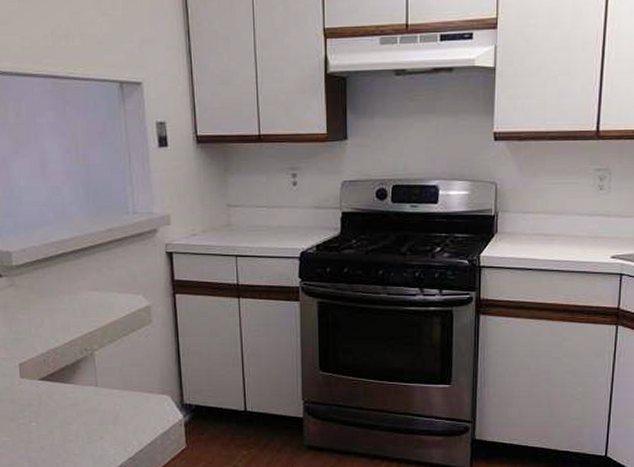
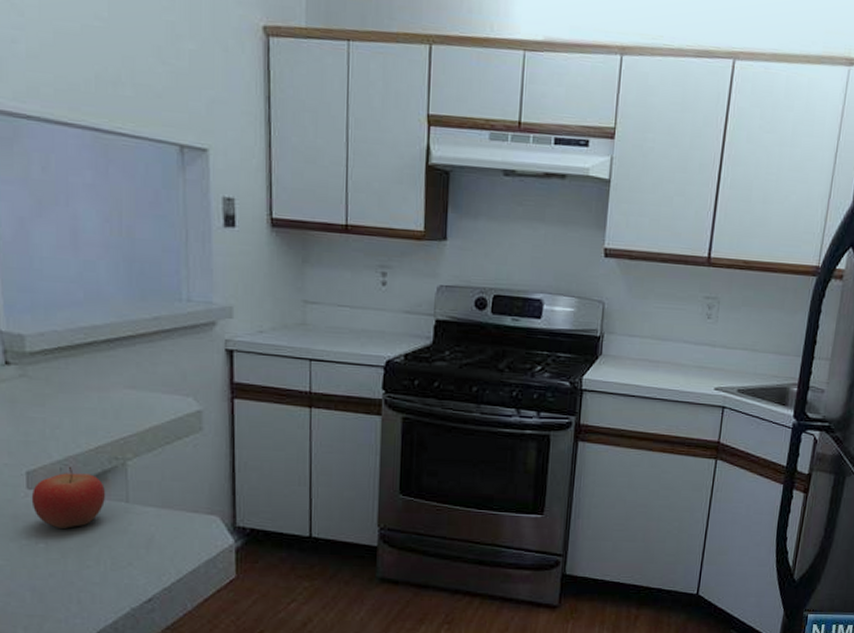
fruit: none [24,357,80,409] -> present [31,466,106,528]

